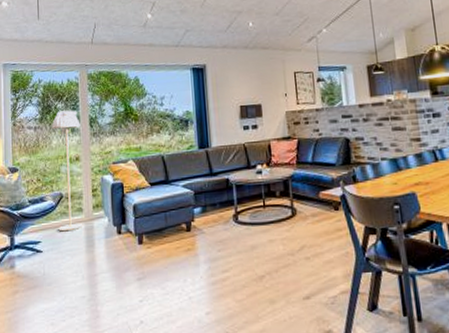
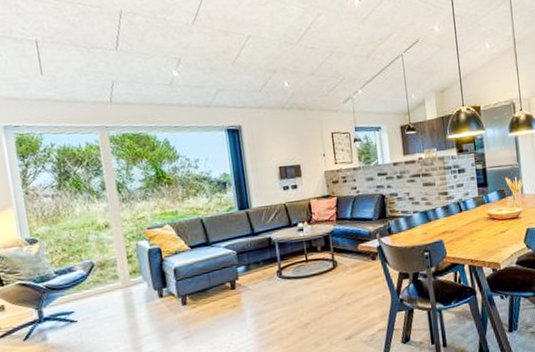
floor lamp: present [51,110,82,232] -> none [72,175,119,301]

